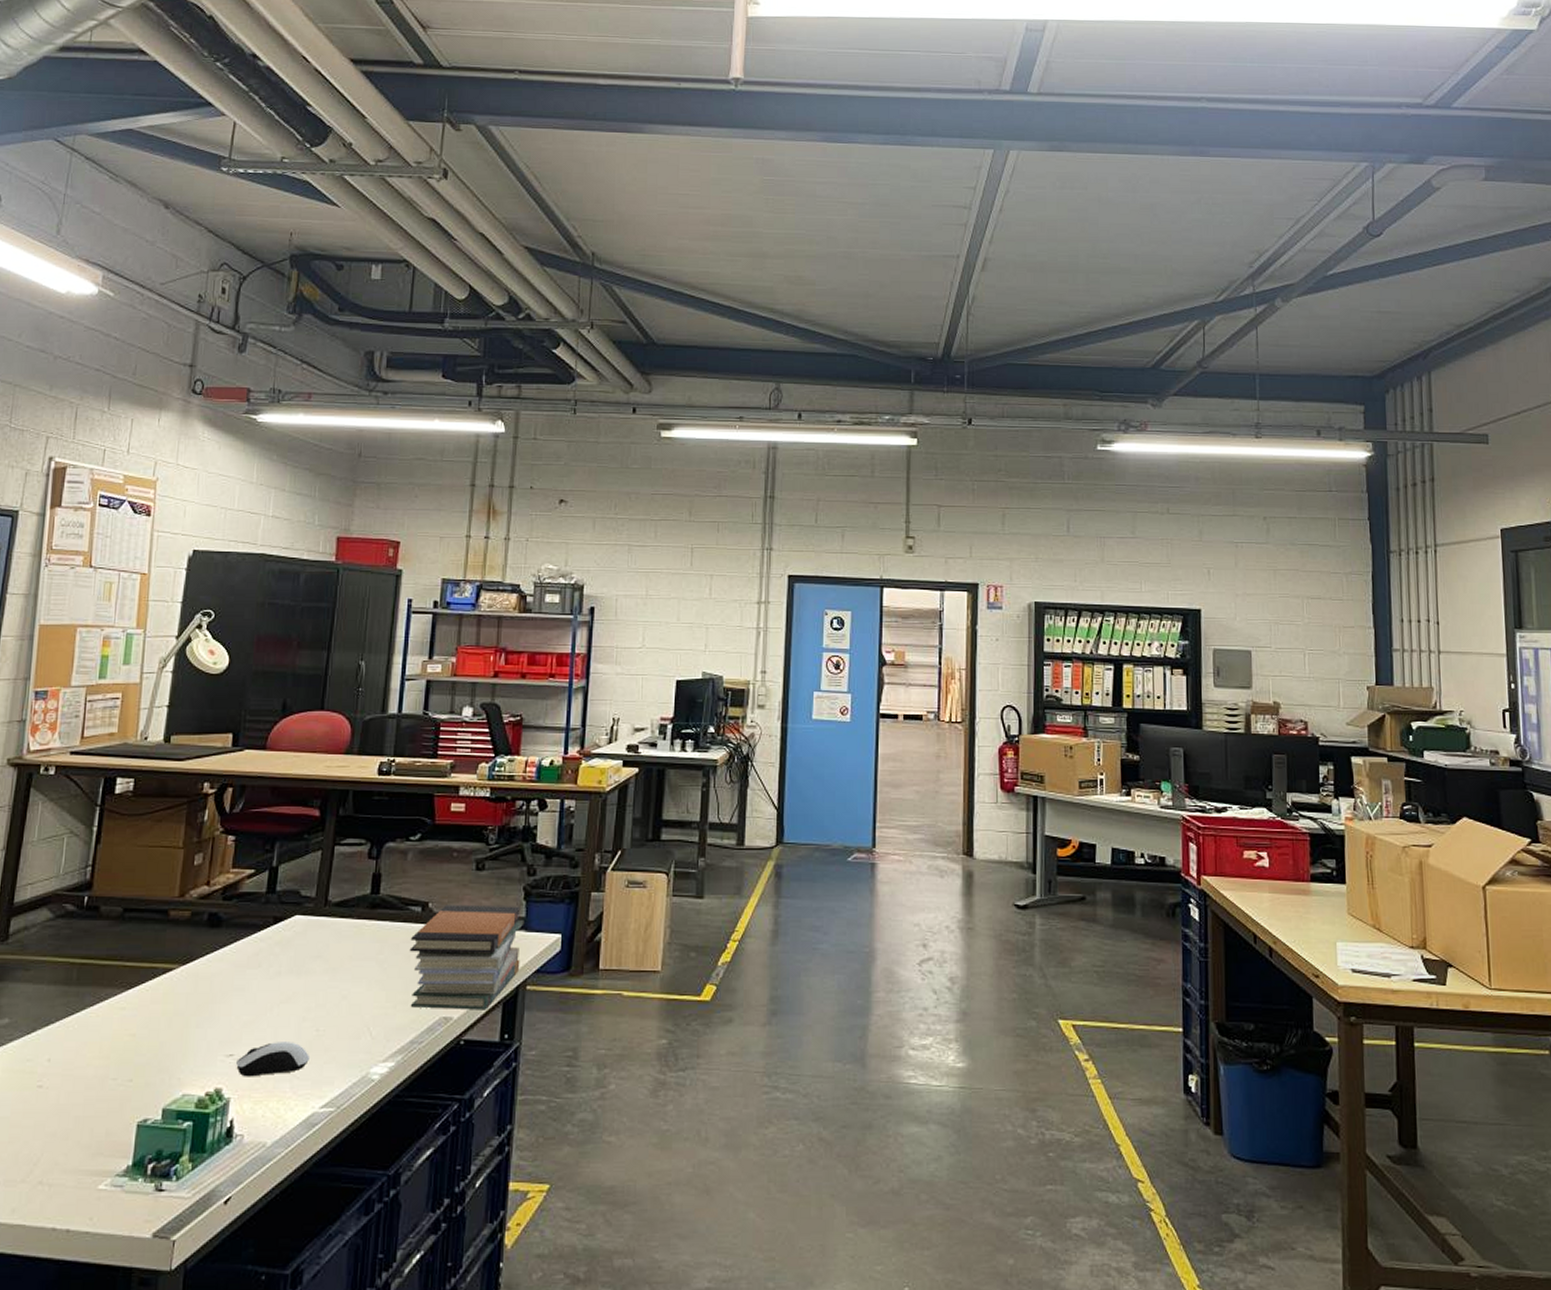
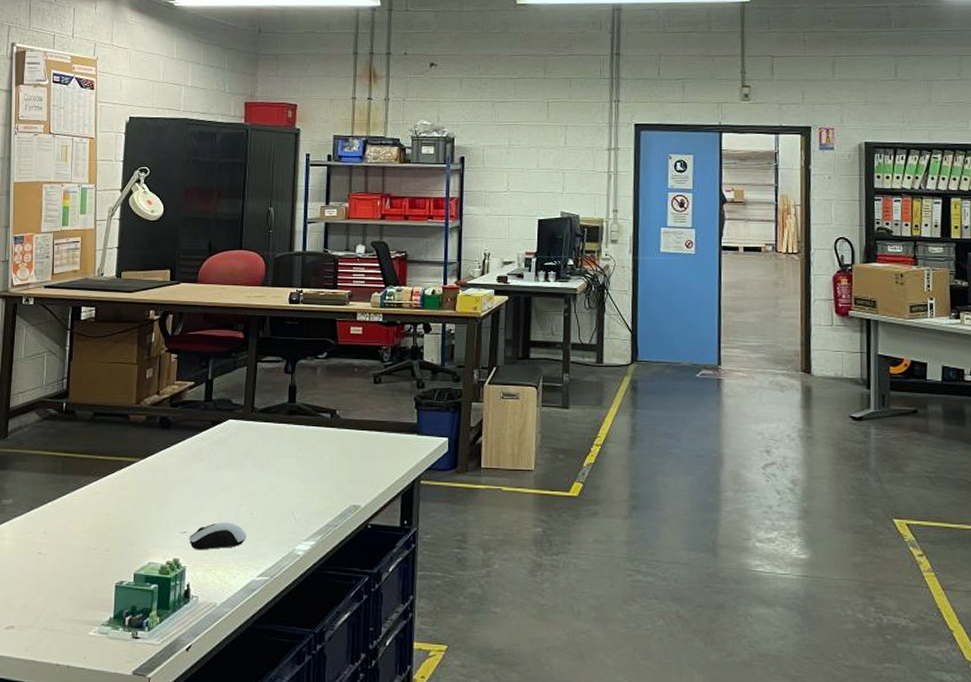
book stack: present [409,905,525,1010] -> none [322,412,417,500]

